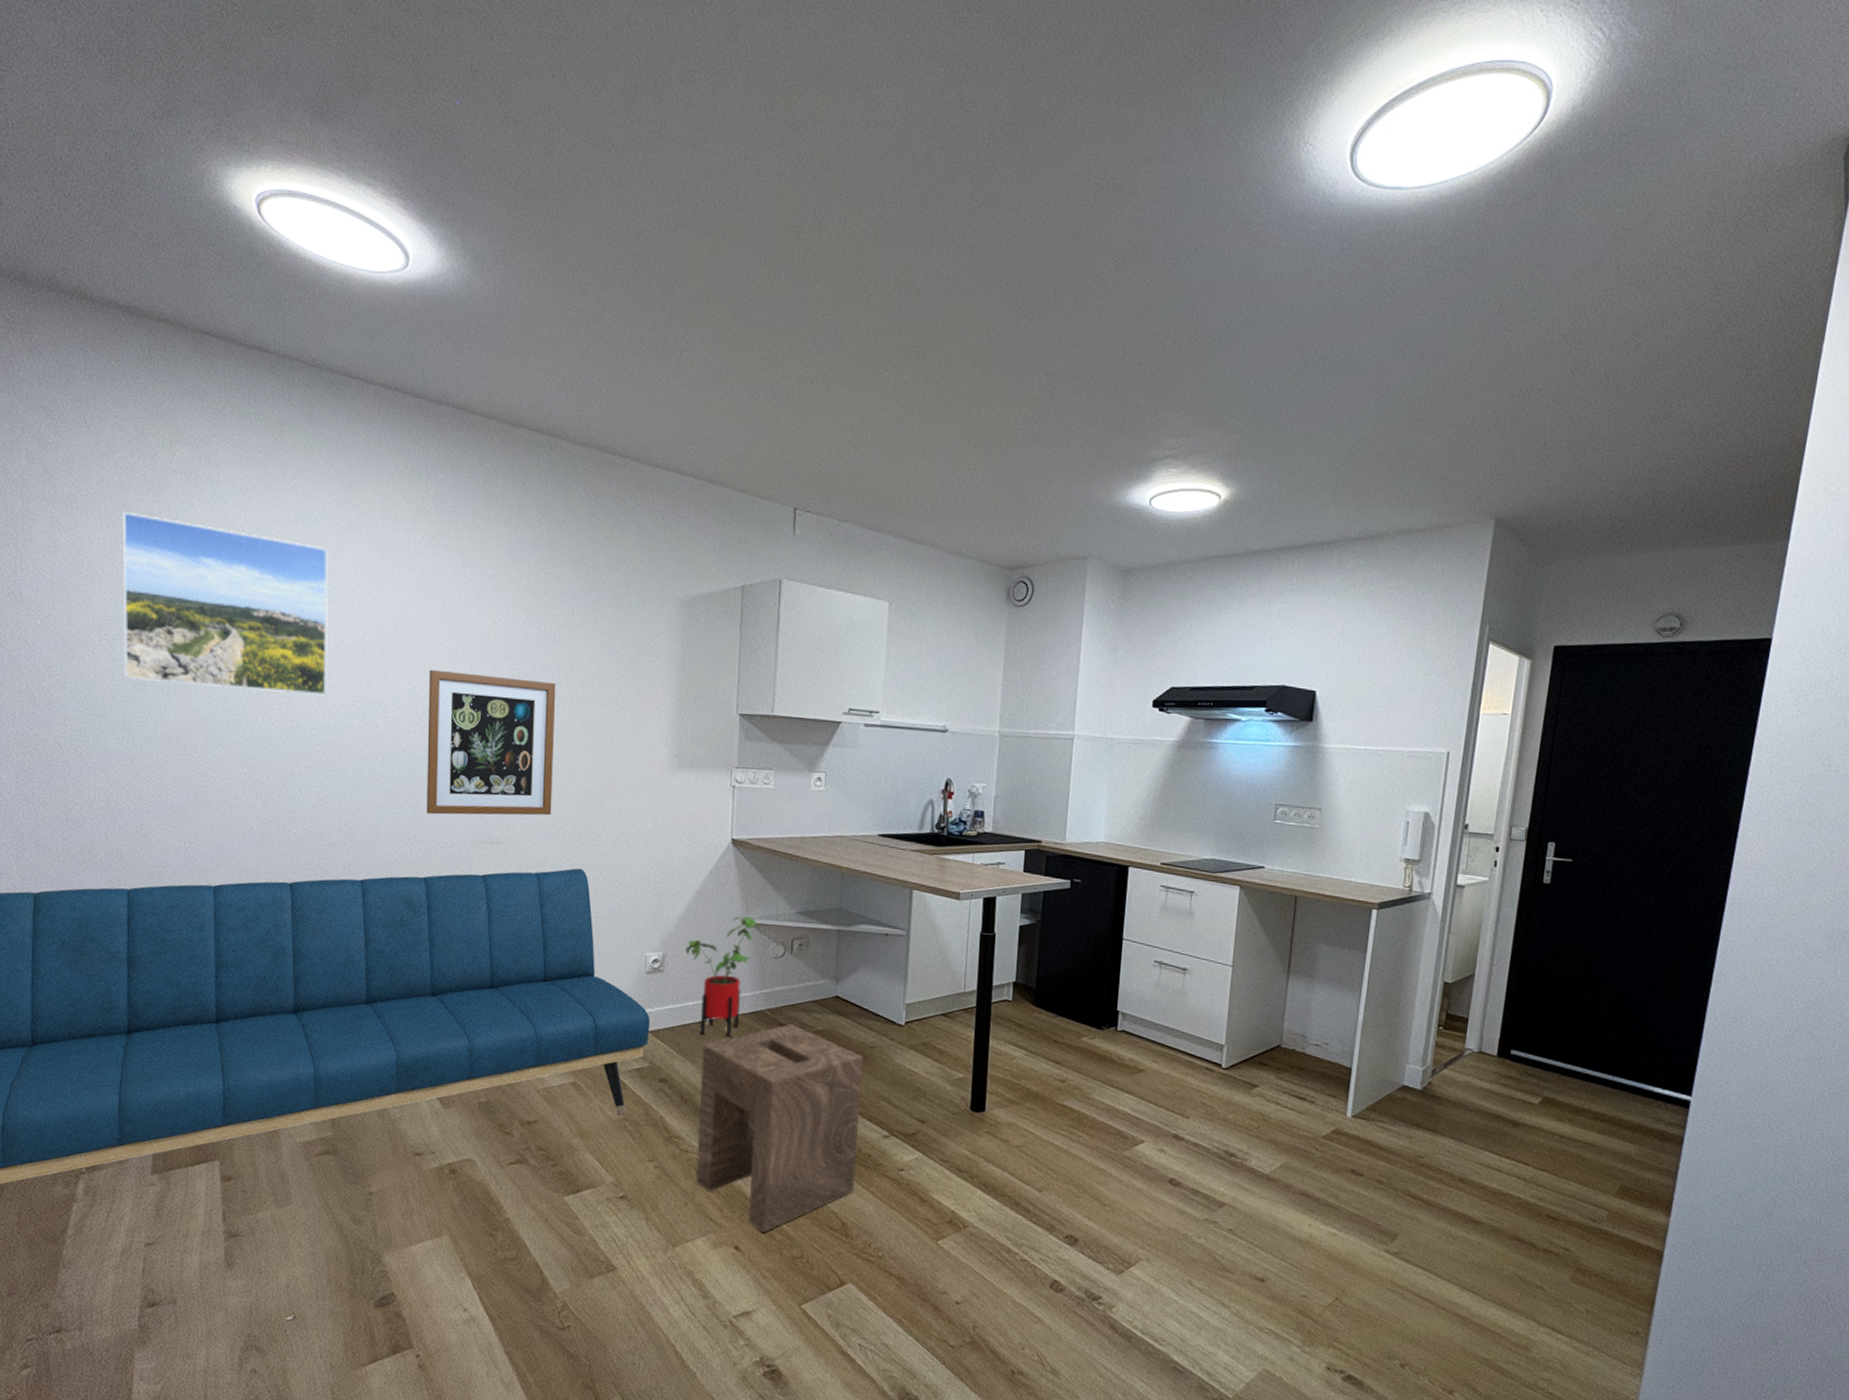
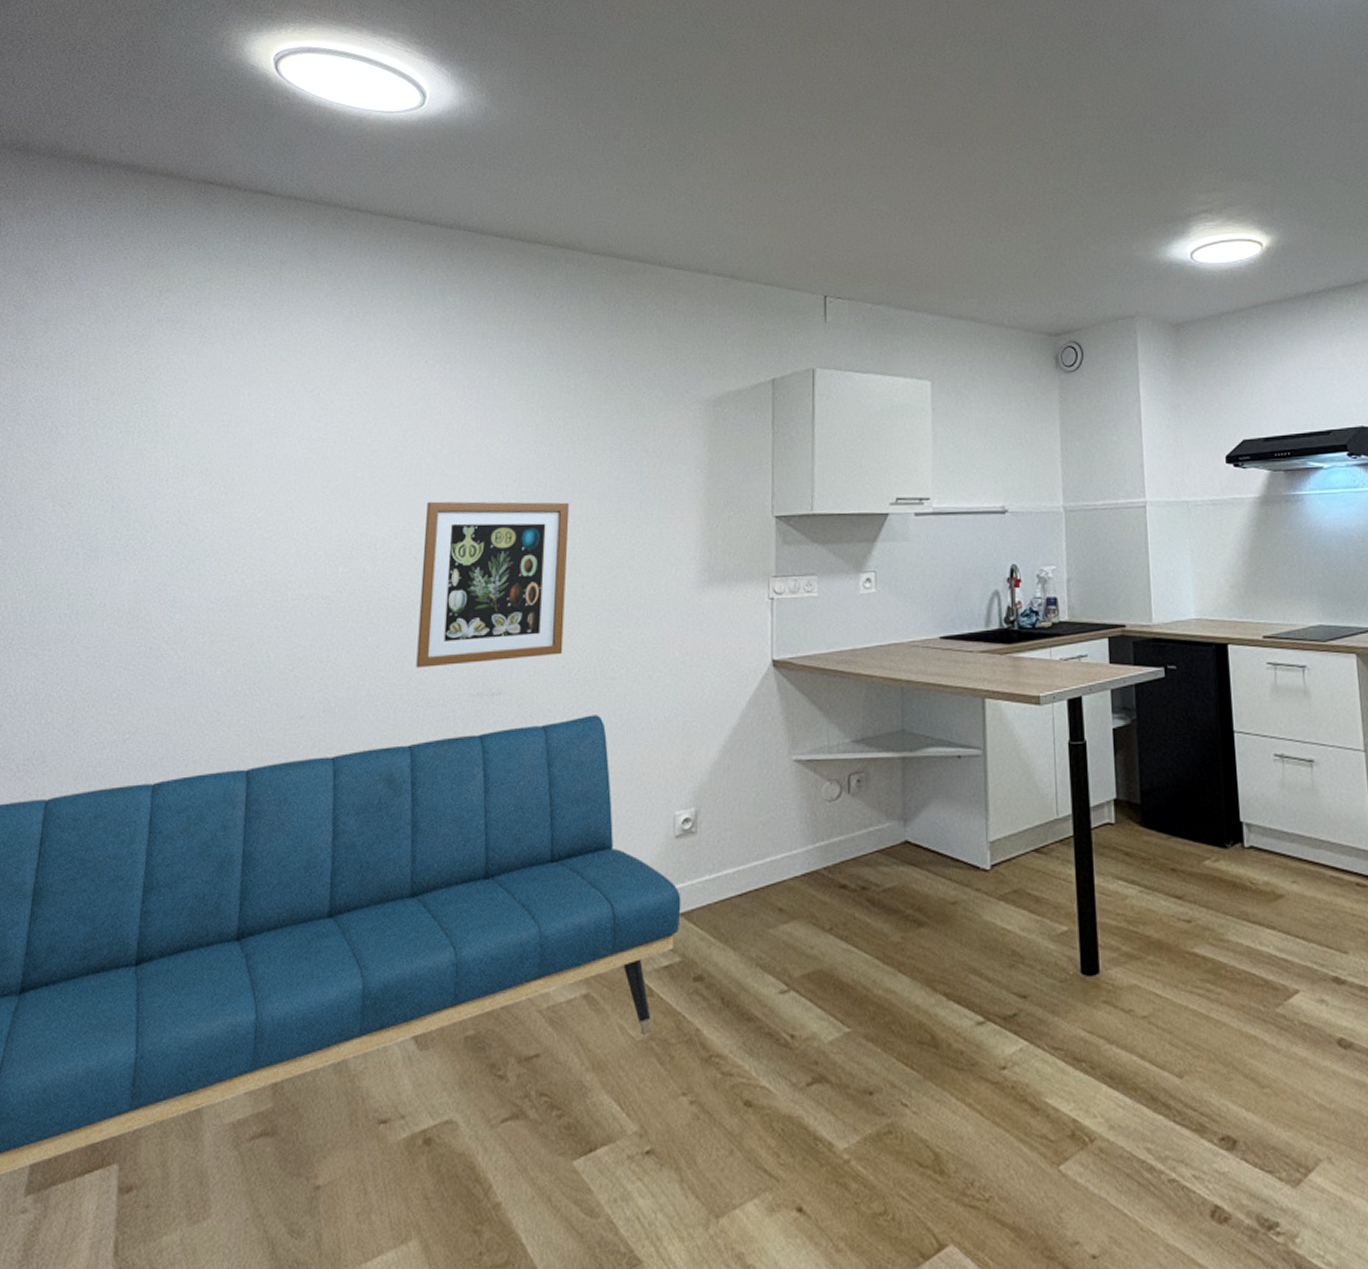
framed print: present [122,511,329,696] -> none [76,365,322,547]
house plant: present [685,915,762,1037] -> none [722,751,812,911]
stool: present [696,1024,863,1233] -> none [743,884,947,1182]

